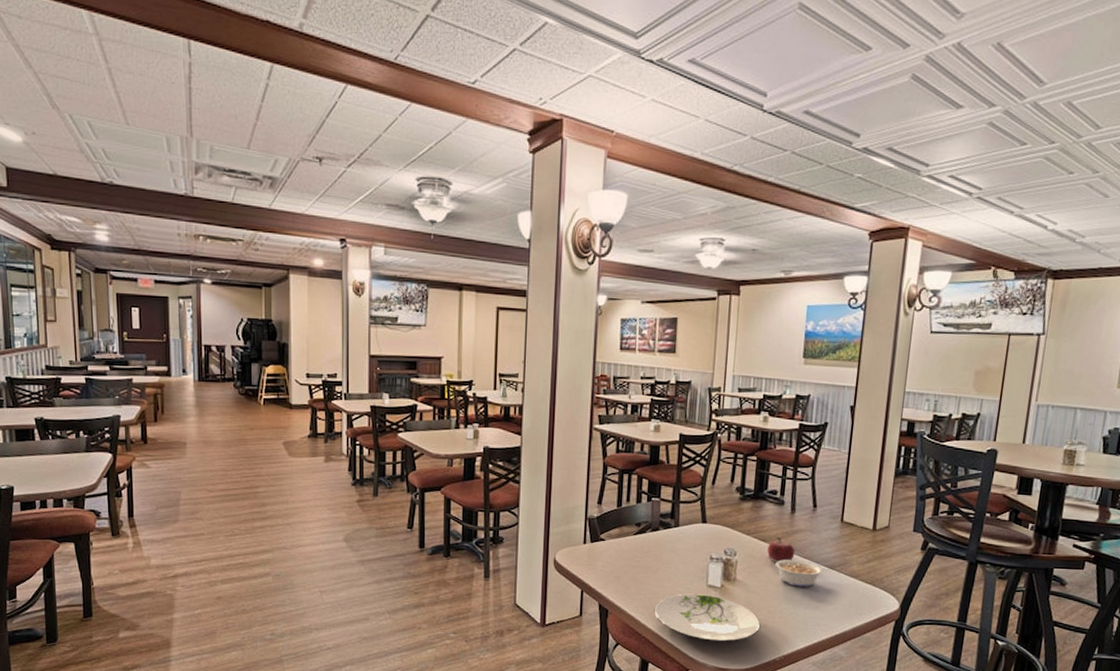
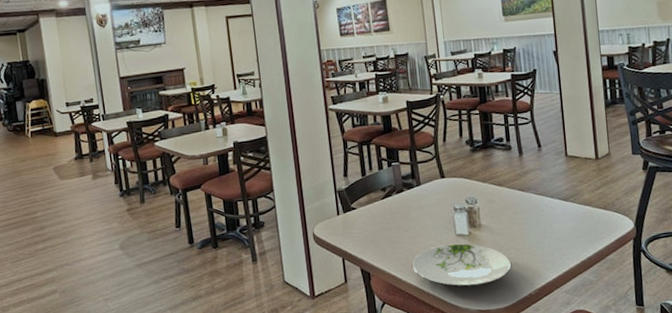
fruit: present [767,537,795,563] -> none [504,180,530,204]
legume: present [767,556,823,588] -> none [505,197,558,223]

